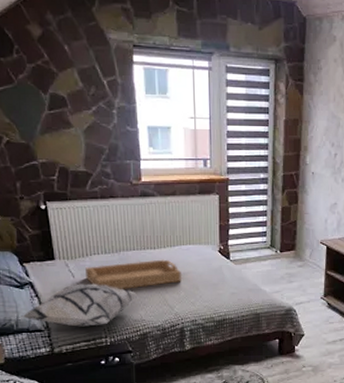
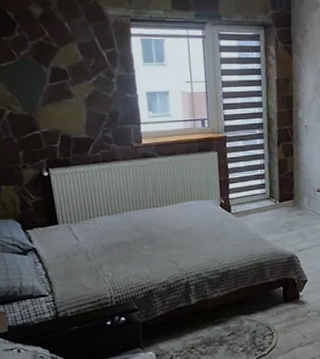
decorative pillow: present [20,283,138,327] -> none [24,245,142,289]
serving tray: present [85,259,183,289] -> none [89,216,186,249]

